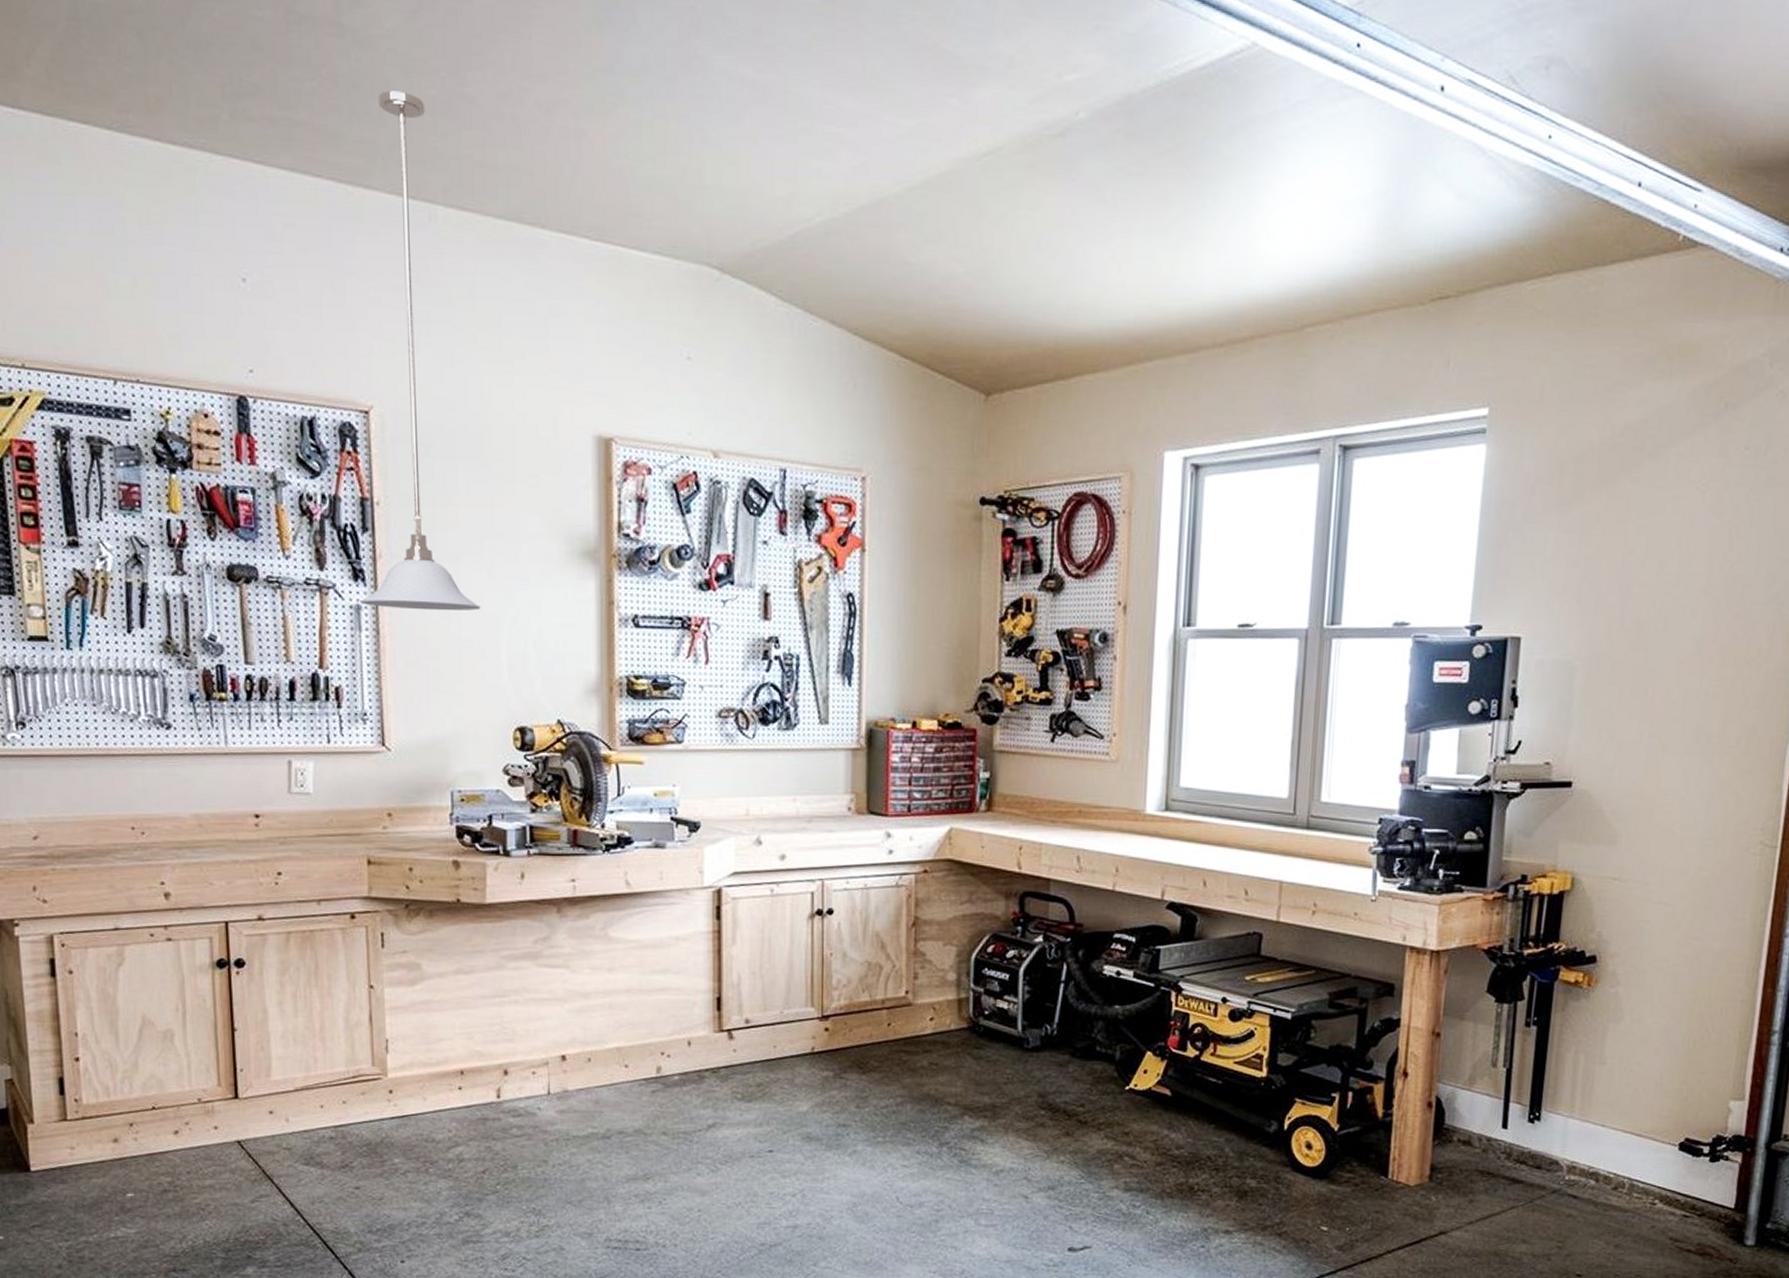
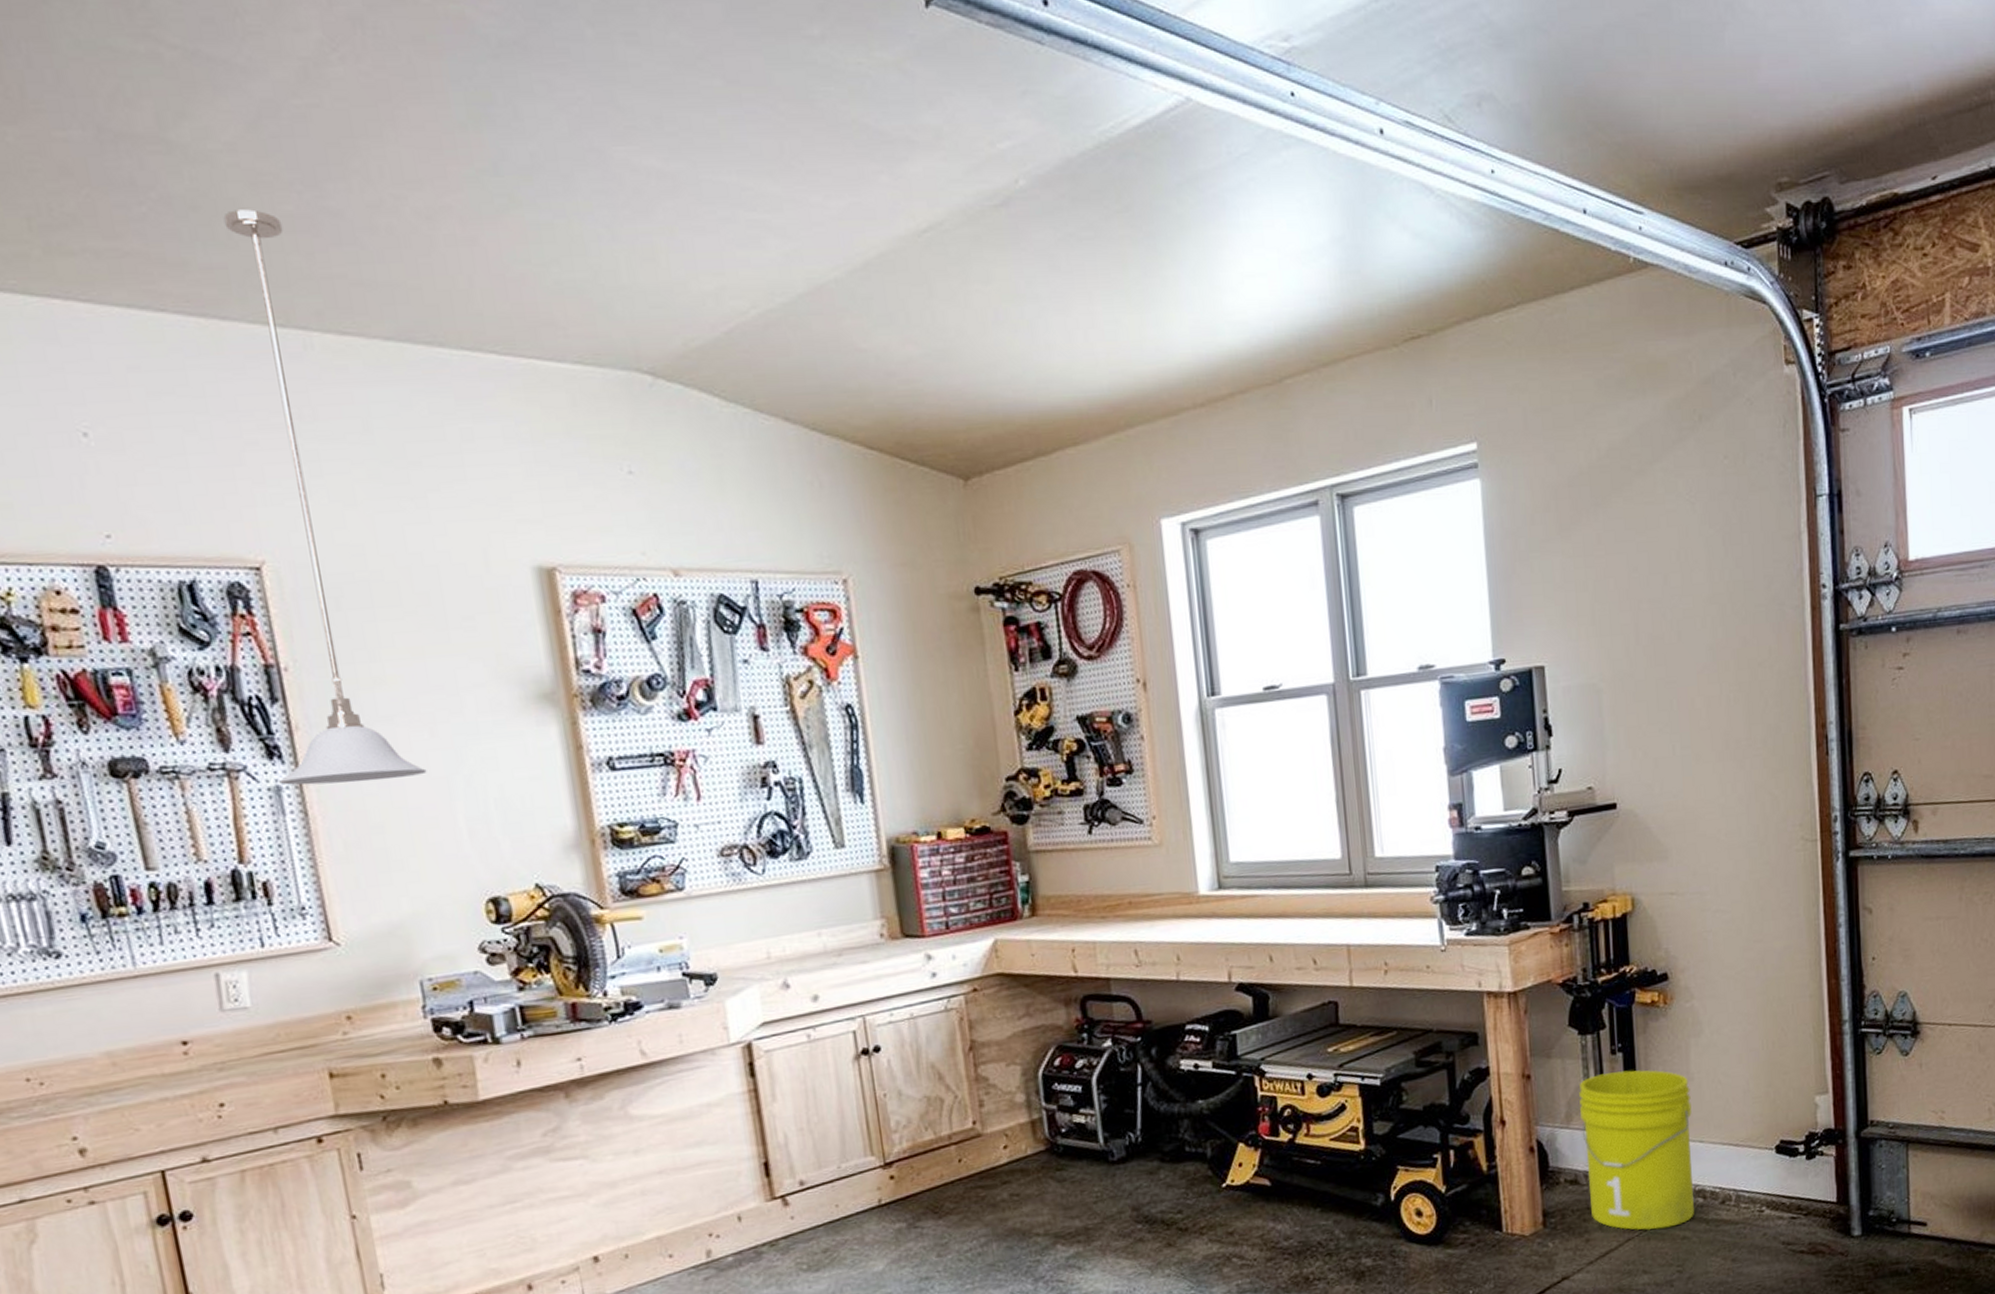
bucket: none [1479,1043,1601,1203] -> present [1579,1070,1695,1231]

